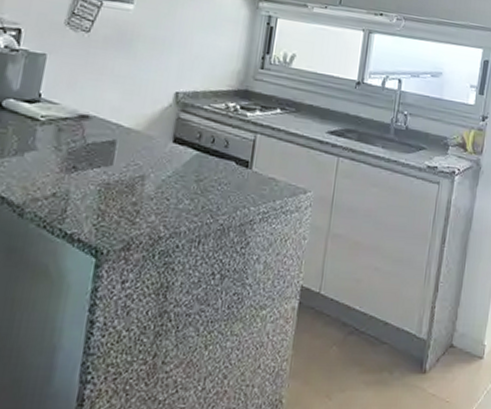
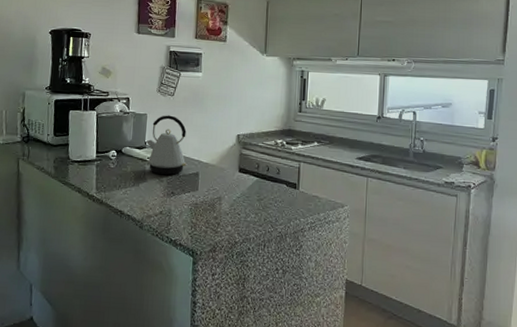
kettle: none [40,57,104,142] -> present [145,115,188,175]

